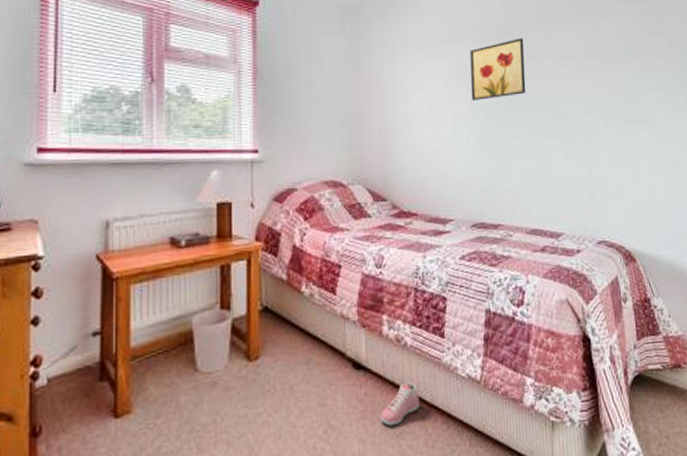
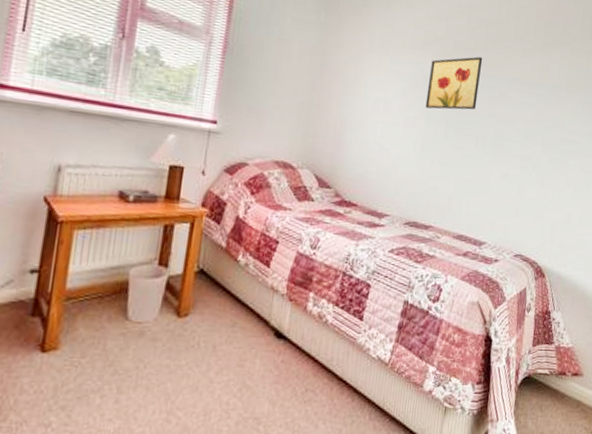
sneaker: present [381,382,420,427] -> none [292,356,331,393]

